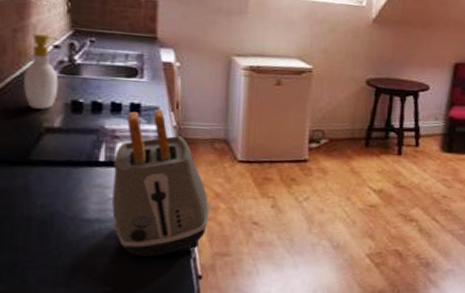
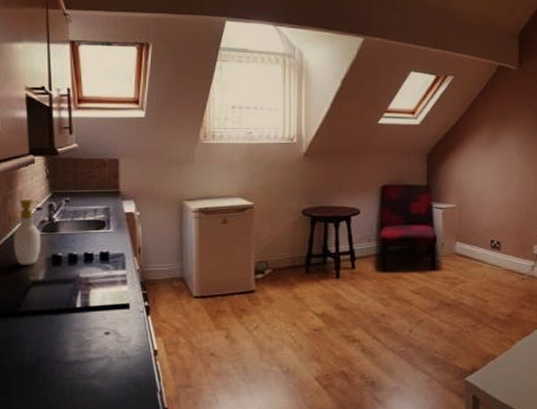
toaster: present [112,109,210,257] -> none [88,255,171,394]

